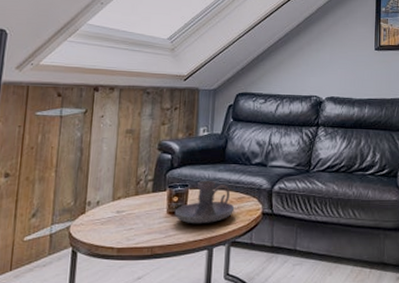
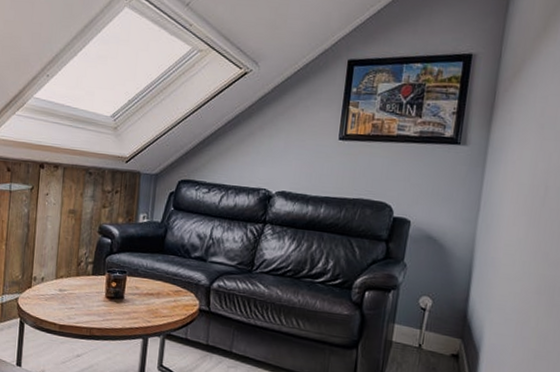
candle holder: present [174,180,235,224] -> none [112,269,171,313]

